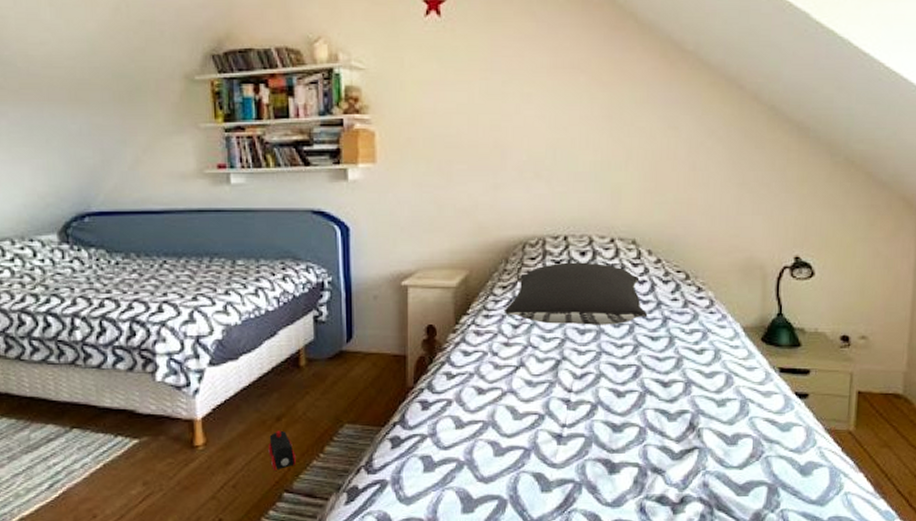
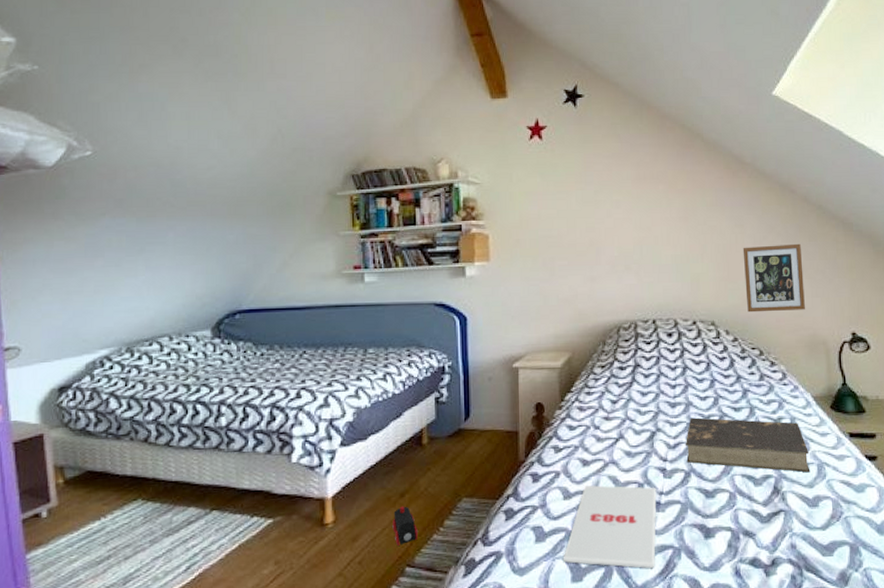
magazine: none [453,415,558,503] -> present [563,485,657,569]
pillow: present [505,262,648,325] -> none [604,342,730,399]
book: none [594,346,733,409] -> present [686,417,811,473]
picture frame: none [674,151,745,231] -> present [742,243,805,313]

